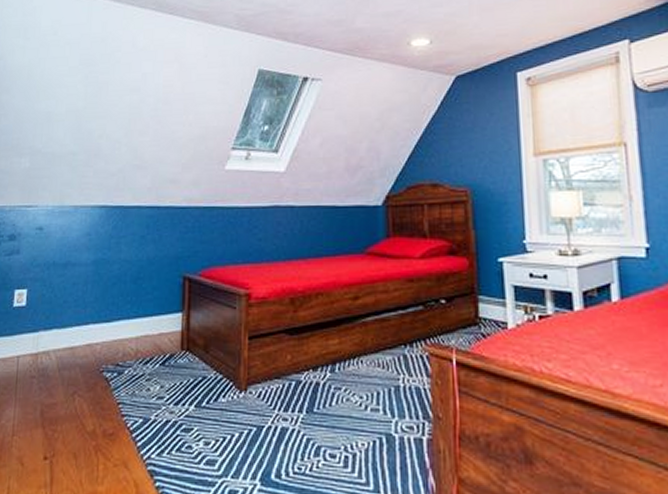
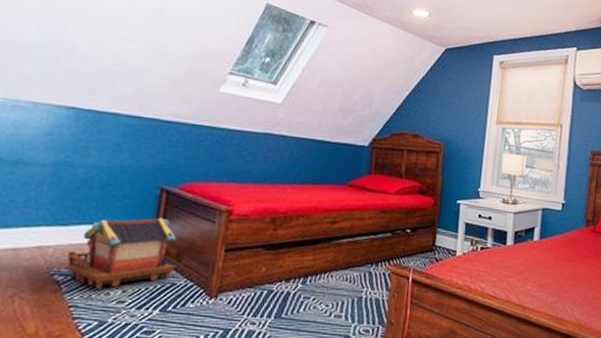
toy house: none [112,307,205,384] -> present [67,217,177,289]

